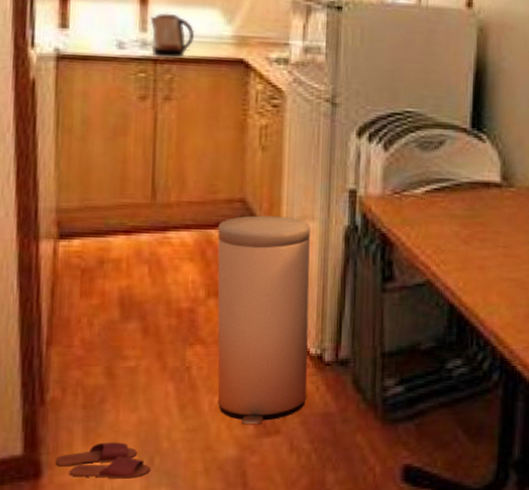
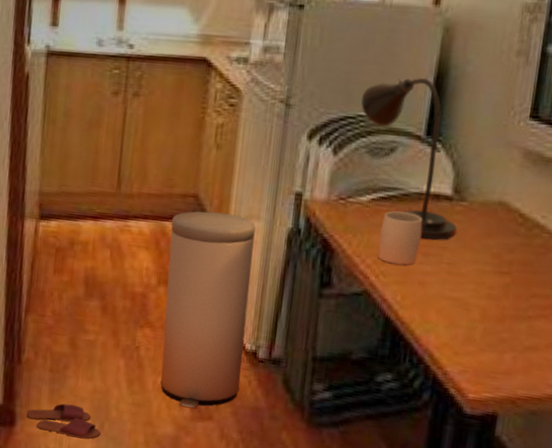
kettle: present [150,13,194,59] -> none [125,12,164,57]
desk lamp: none [407,74,508,225] -> present [361,78,457,240]
mug: none [436,201,477,252] -> present [377,211,423,266]

